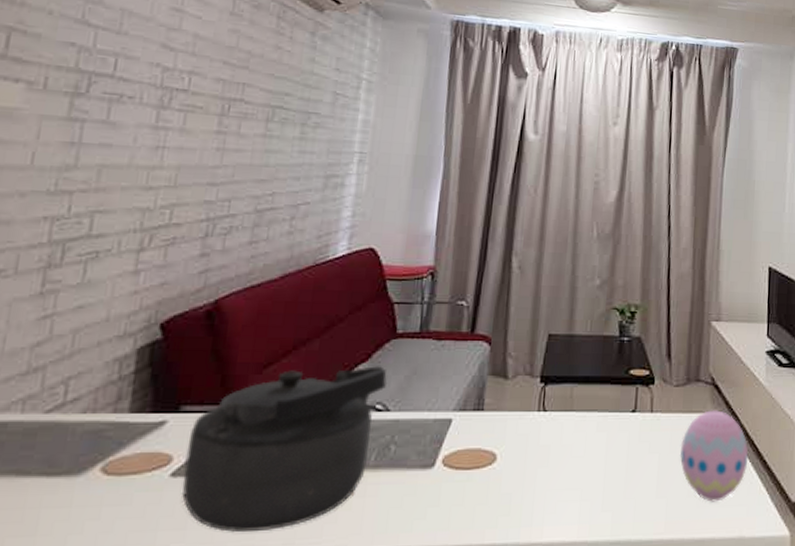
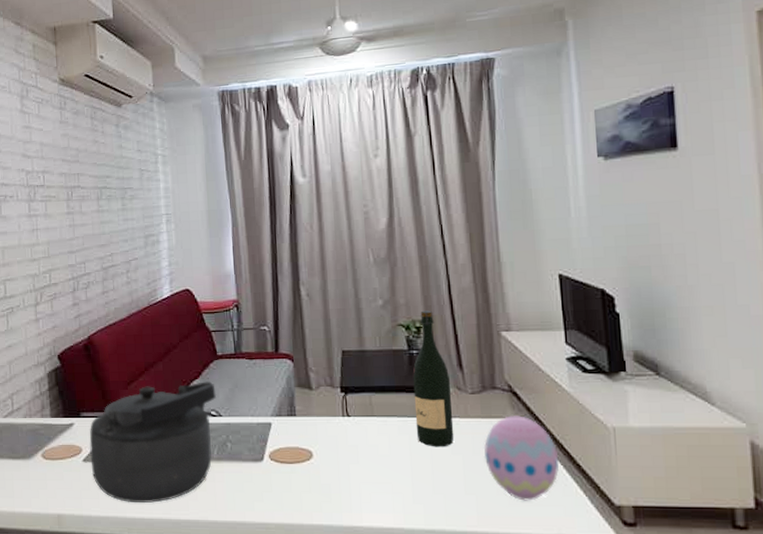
wine bottle: none [615,294,657,446] -> present [412,310,454,447]

